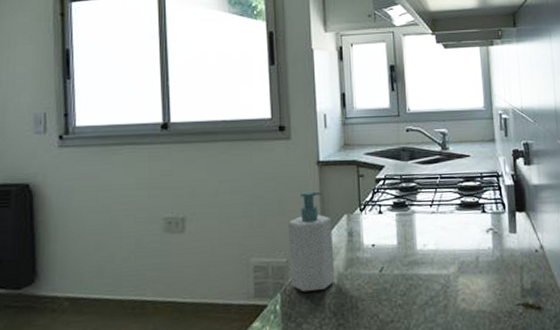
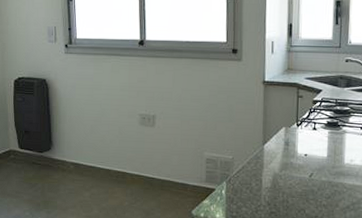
soap bottle: present [289,191,335,293] -> none [235,105,272,185]

